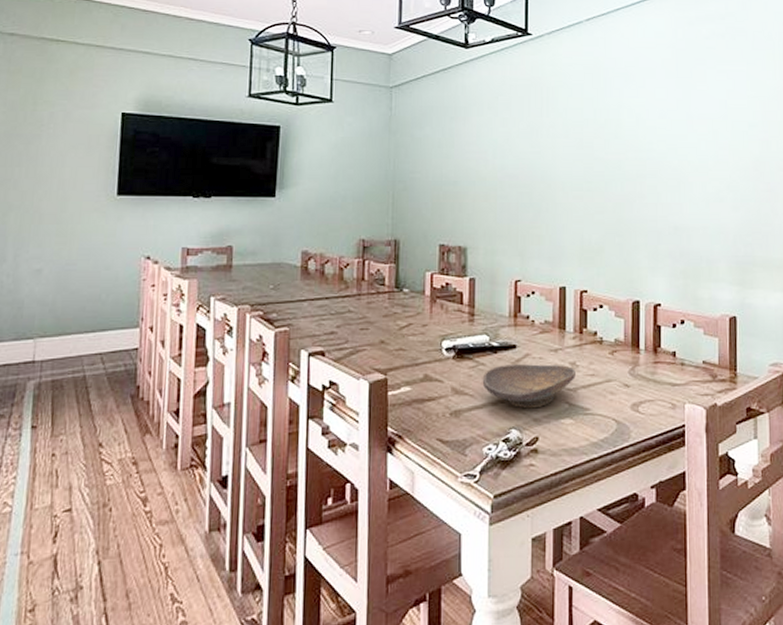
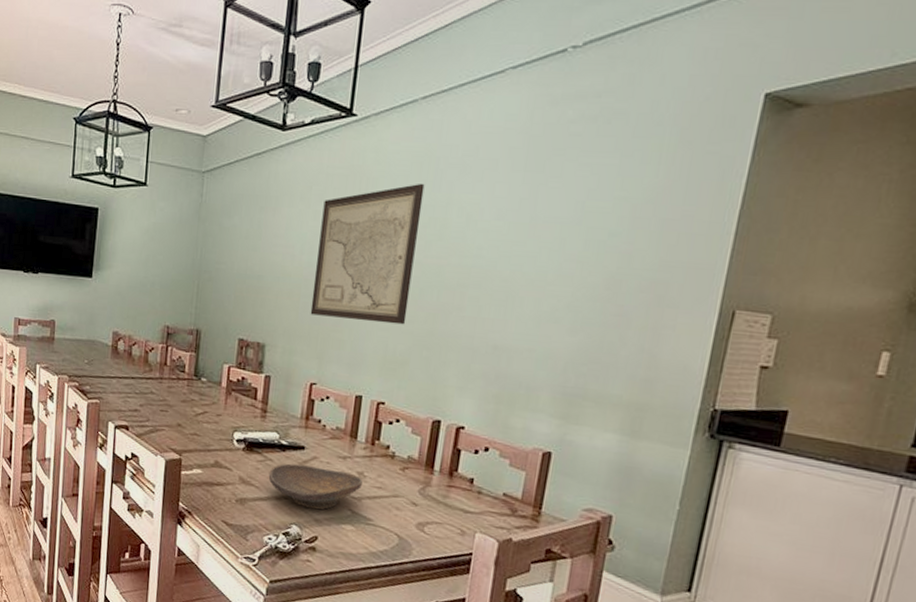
wall art: none [508,90,598,216] -> present [310,183,425,325]

